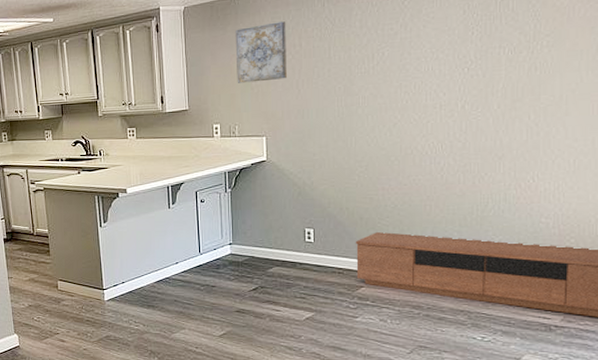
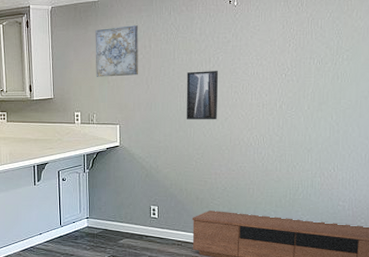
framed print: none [345,69,383,127] -> present [186,71,218,120]

